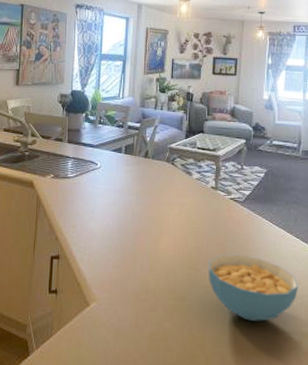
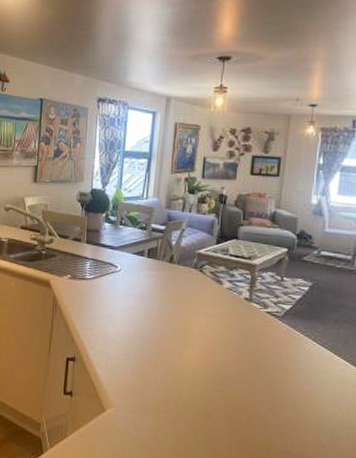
cereal bowl: present [208,254,299,321] -> none [237,372,347,449]

